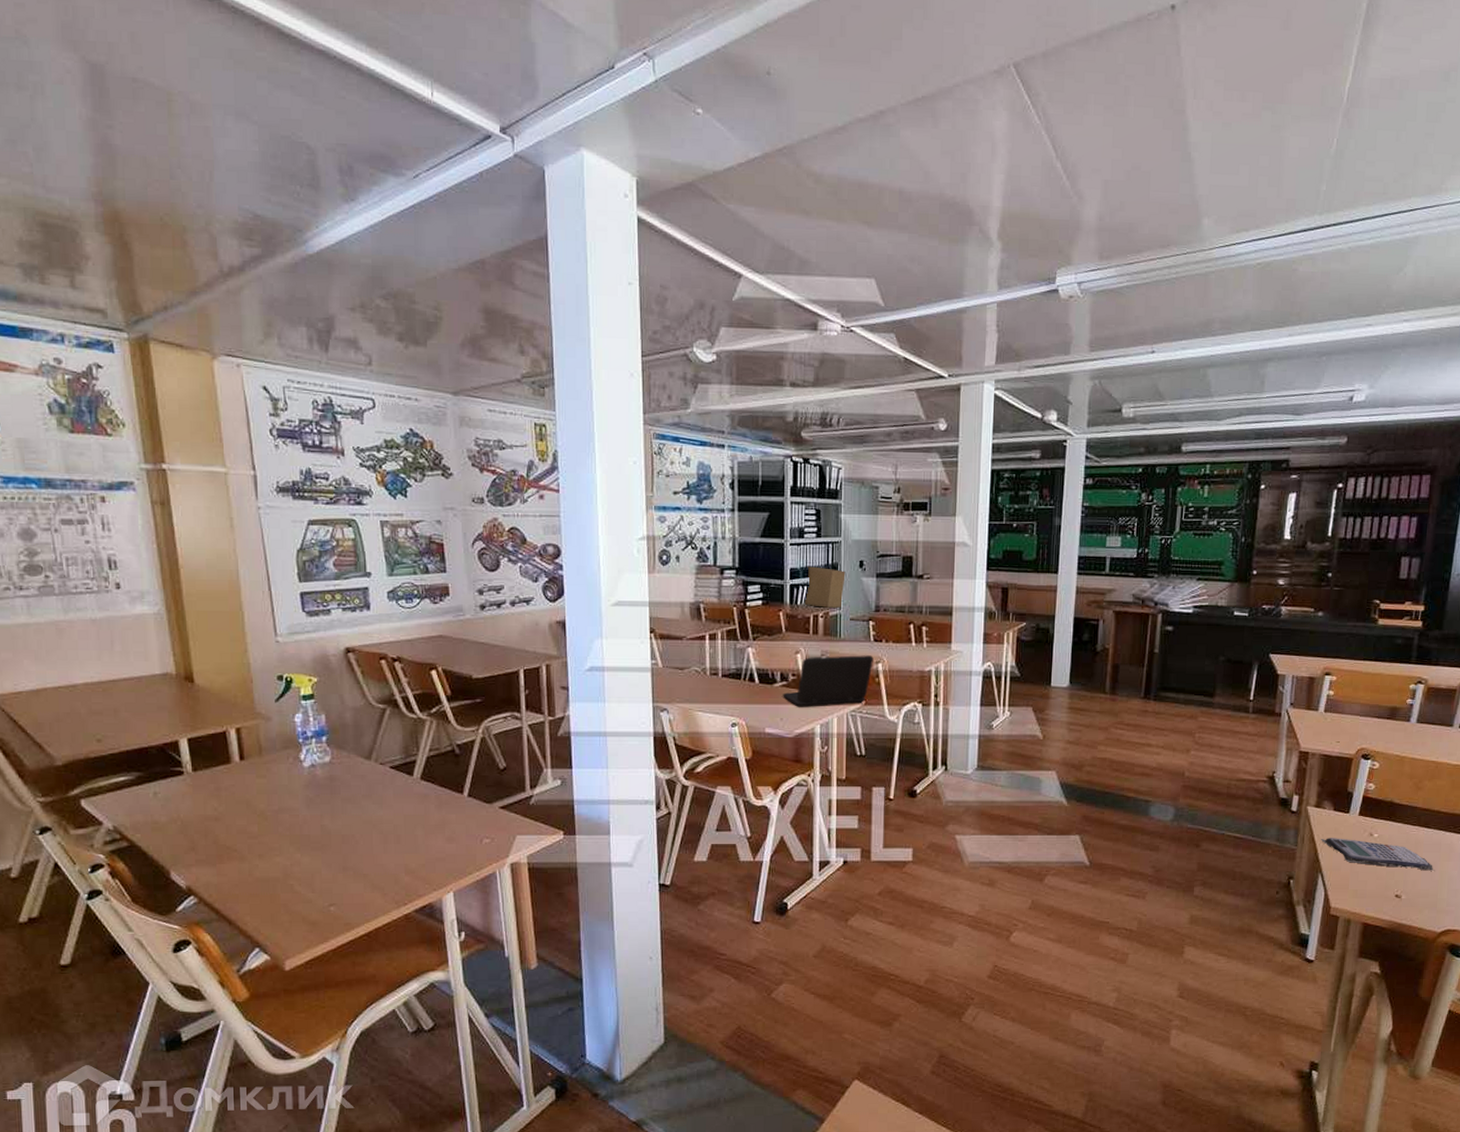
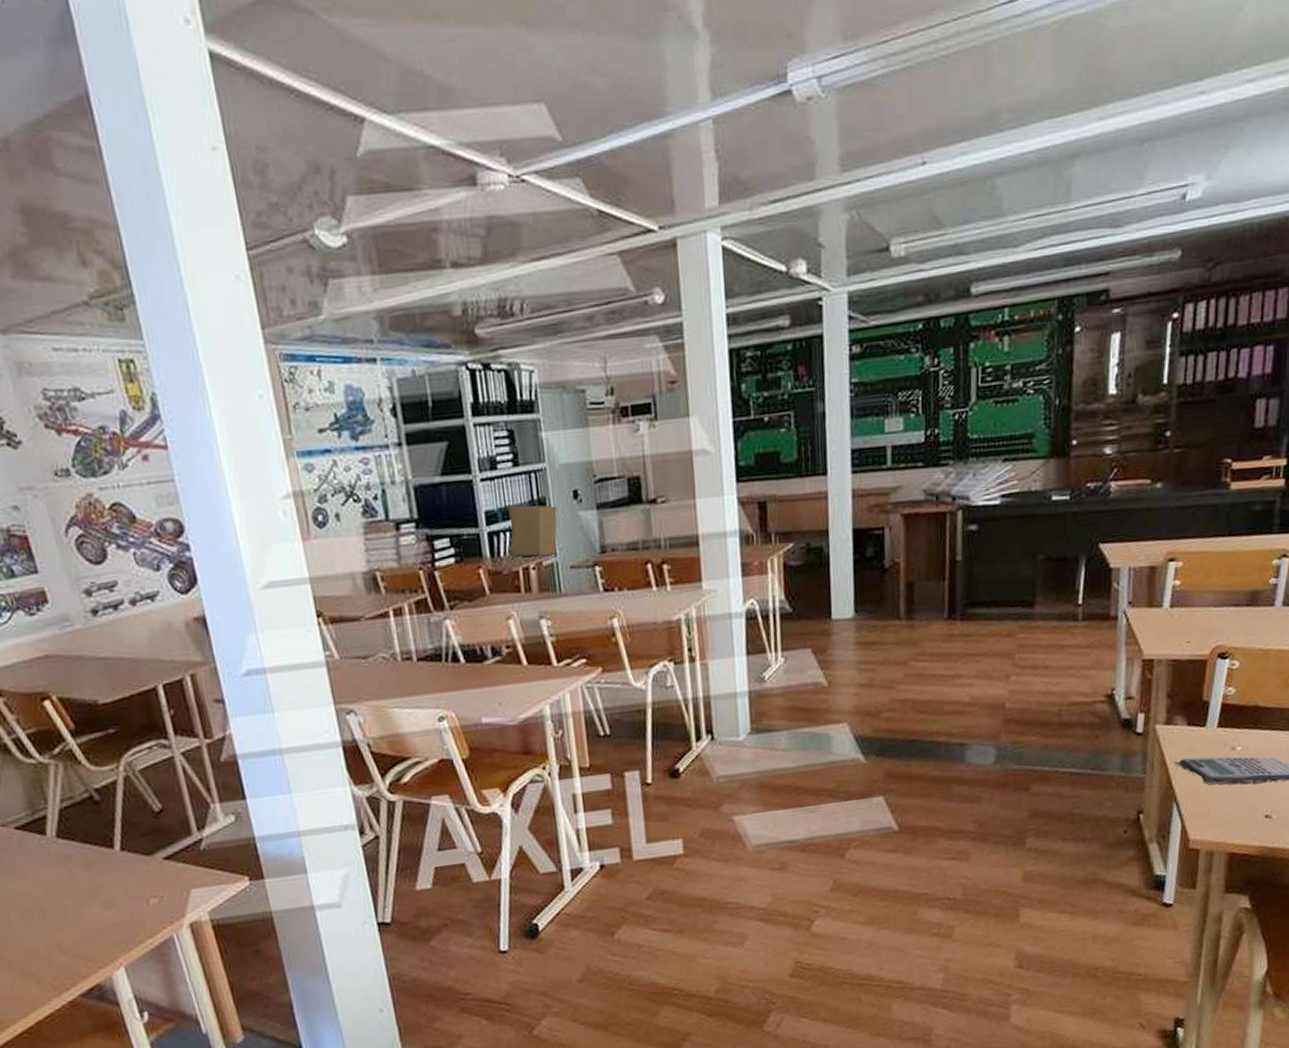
laptop: present [783,655,874,708] -> none [497,609,607,688]

